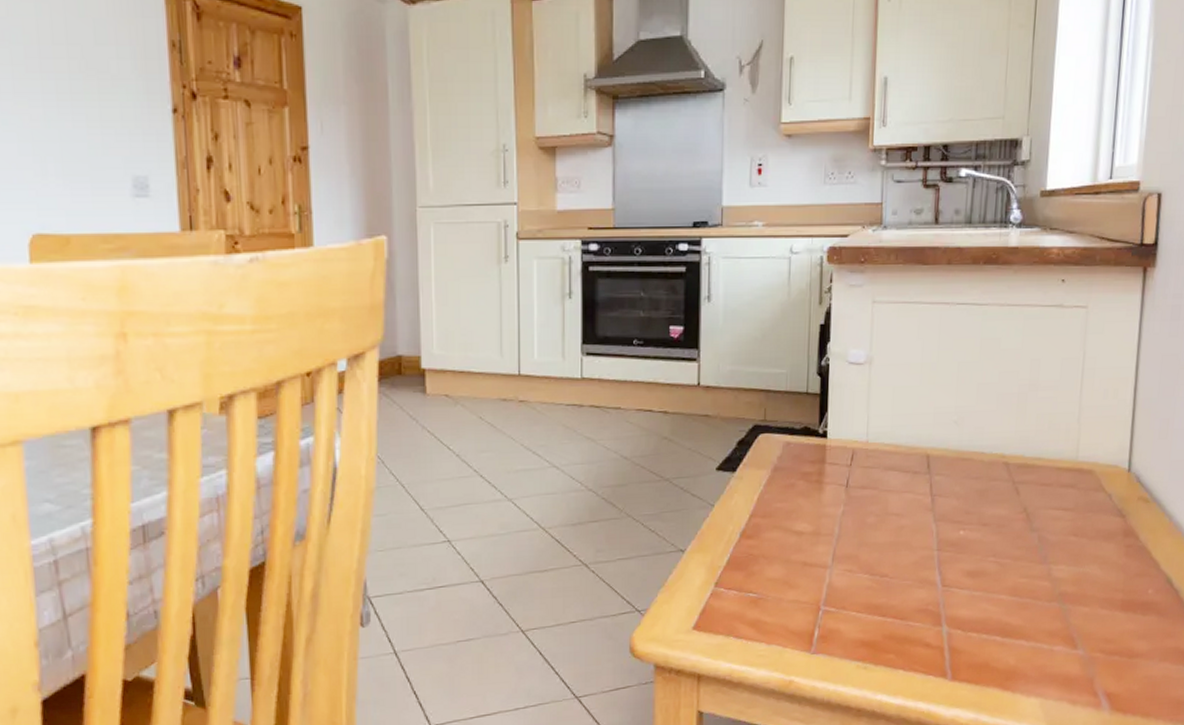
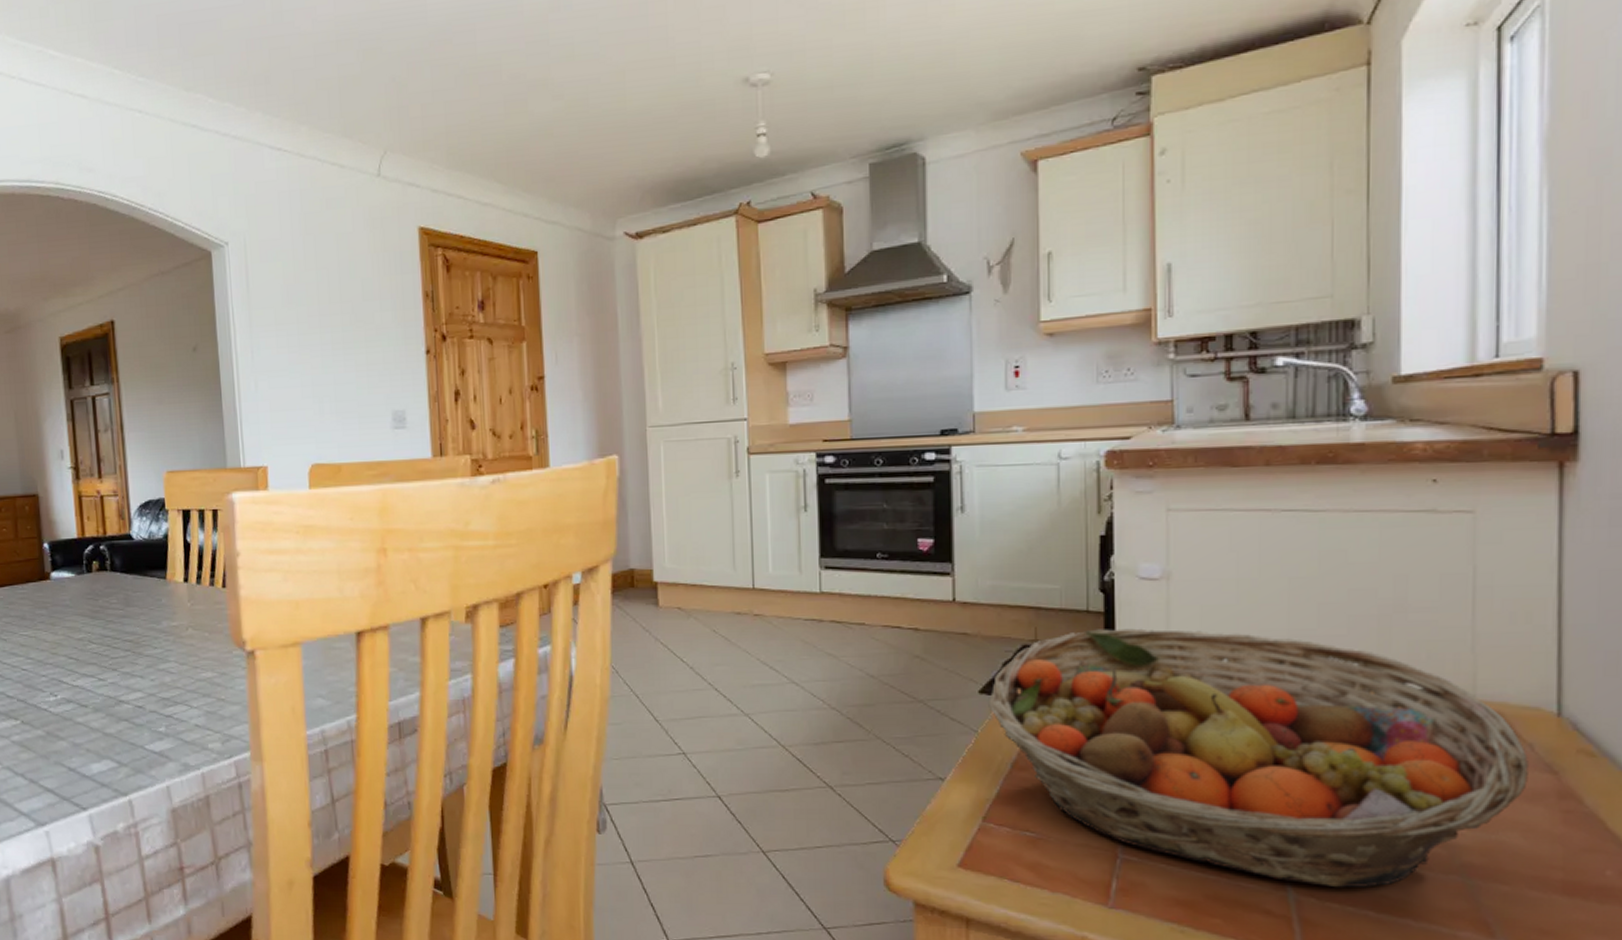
fruit basket: none [724,407,1108,620] -> present [988,628,1528,888]

